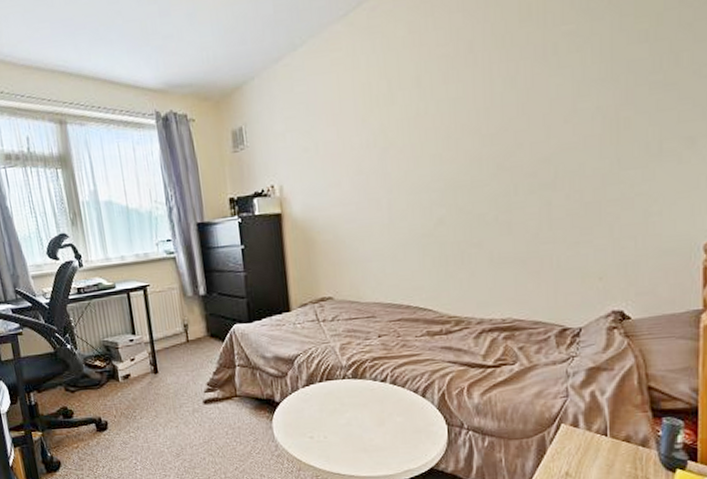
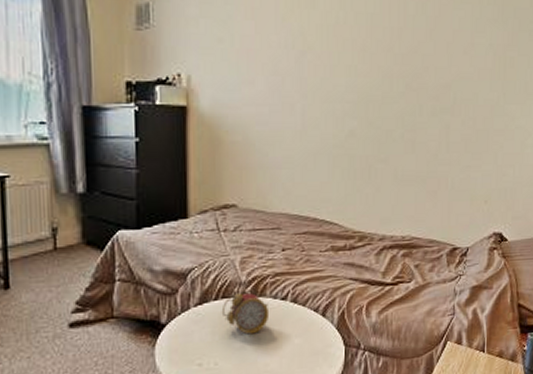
alarm clock: none [326,375,371,413] -> present [221,293,270,335]

